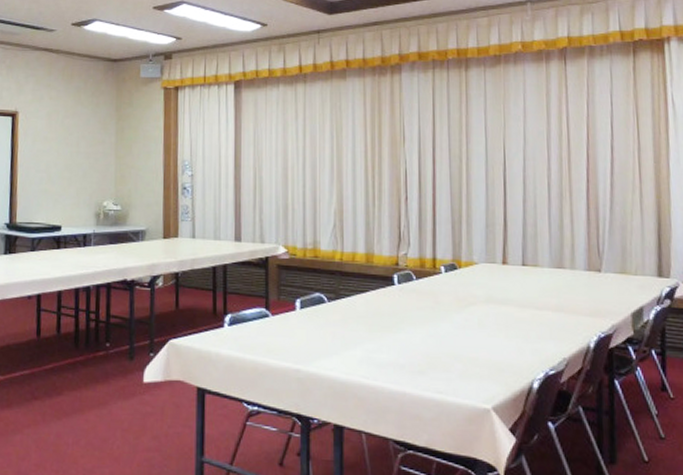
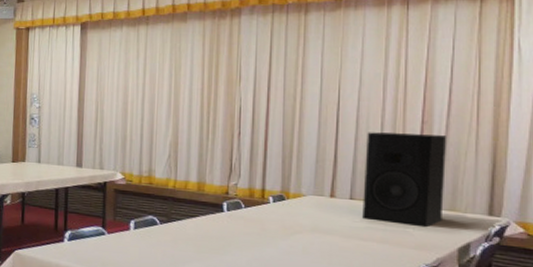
speaker: none [534,193,615,293] -> present [362,132,447,228]

